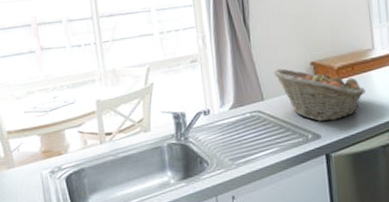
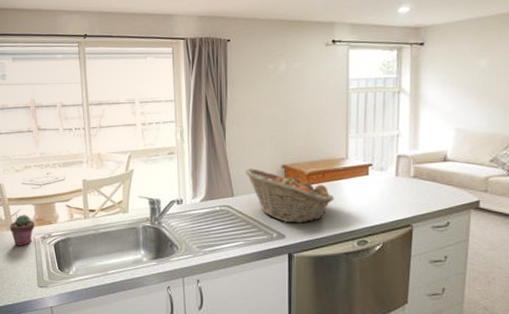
potted succulent: none [10,148,41,186] -> present [10,215,35,246]

